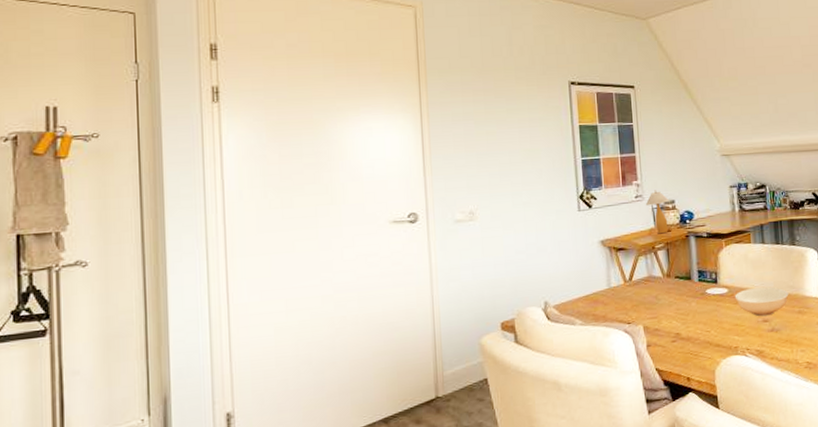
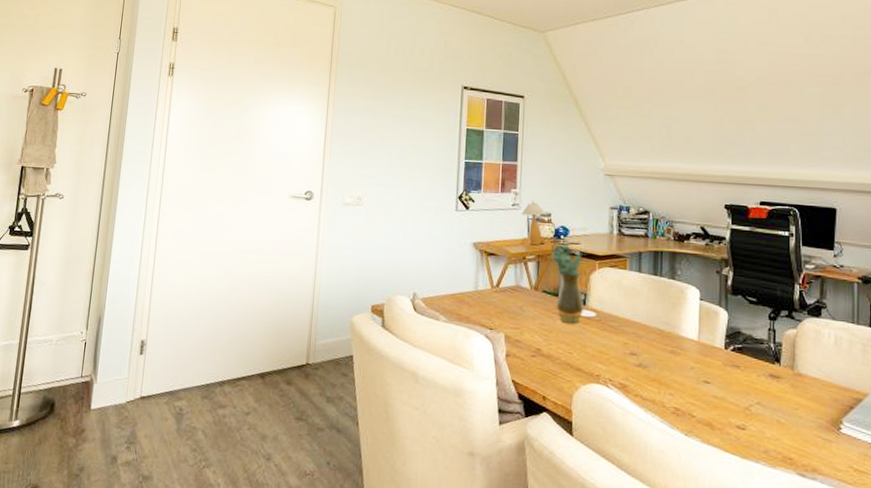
vase: none [678,226,716,304] -> present [551,240,583,324]
bowl: present [734,286,789,317] -> none [602,316,662,350]

